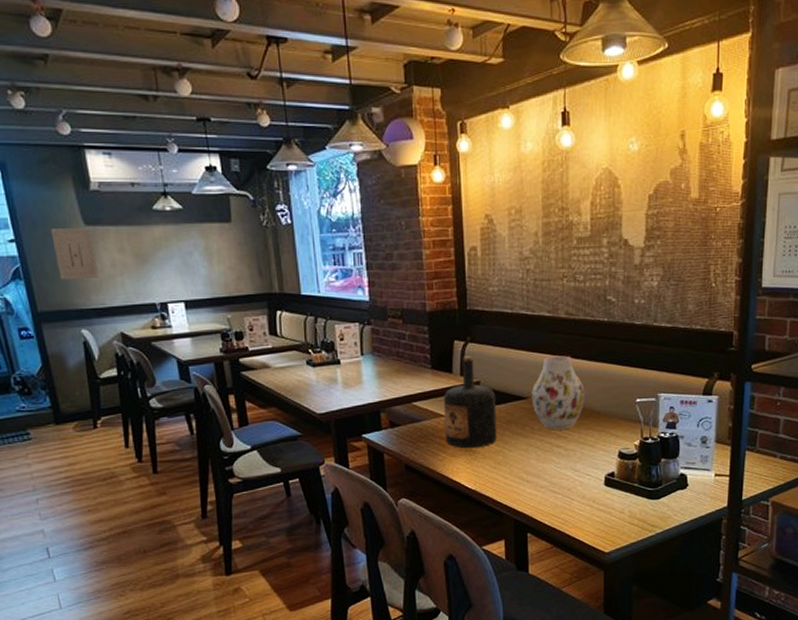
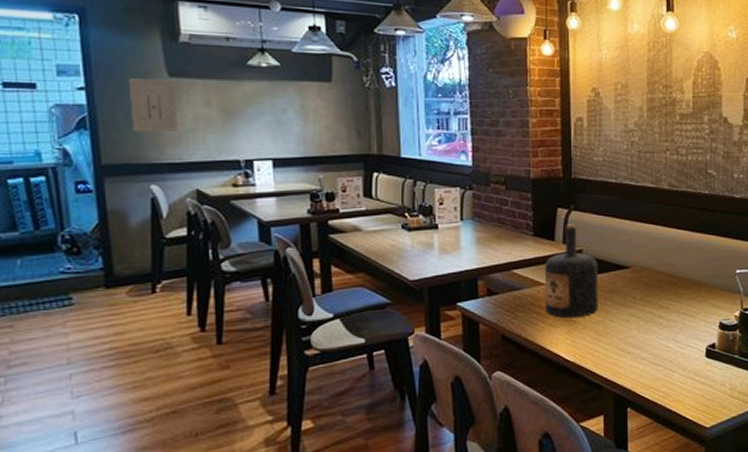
vase: present [531,355,585,429] -> none [634,226,686,299]

